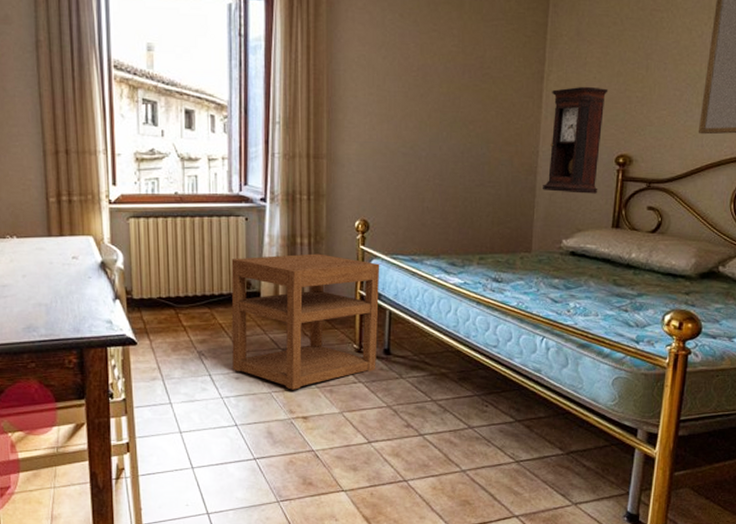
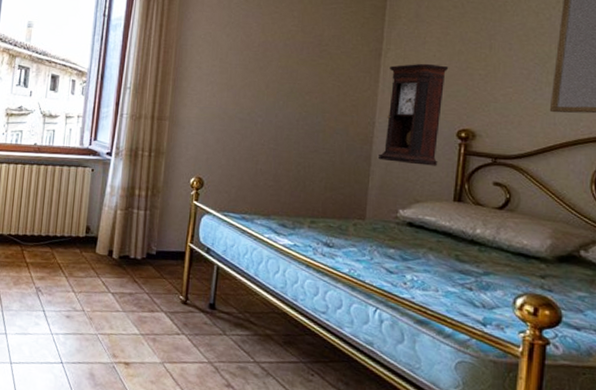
nightstand: present [231,253,380,390] -> none [65,204,211,335]

